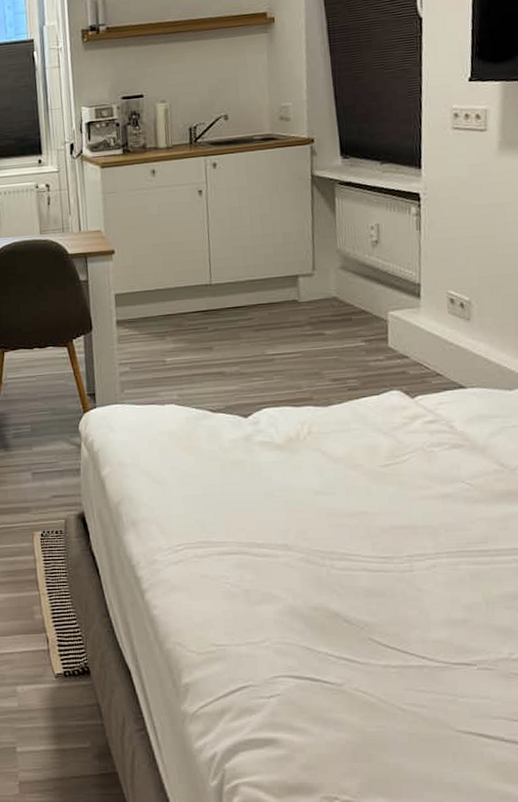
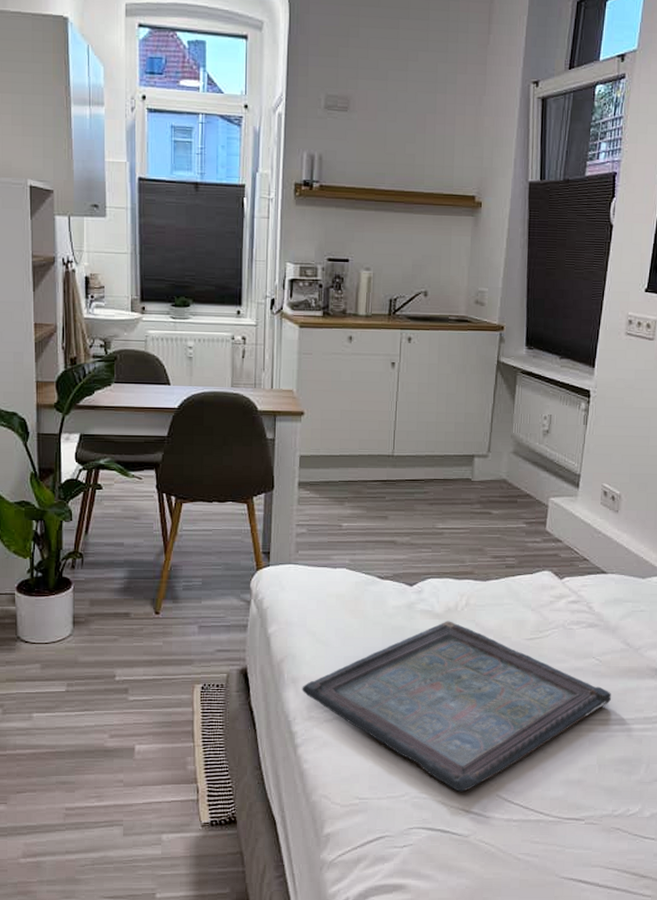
serving tray: none [142,451,490,636] -> present [302,621,611,792]

